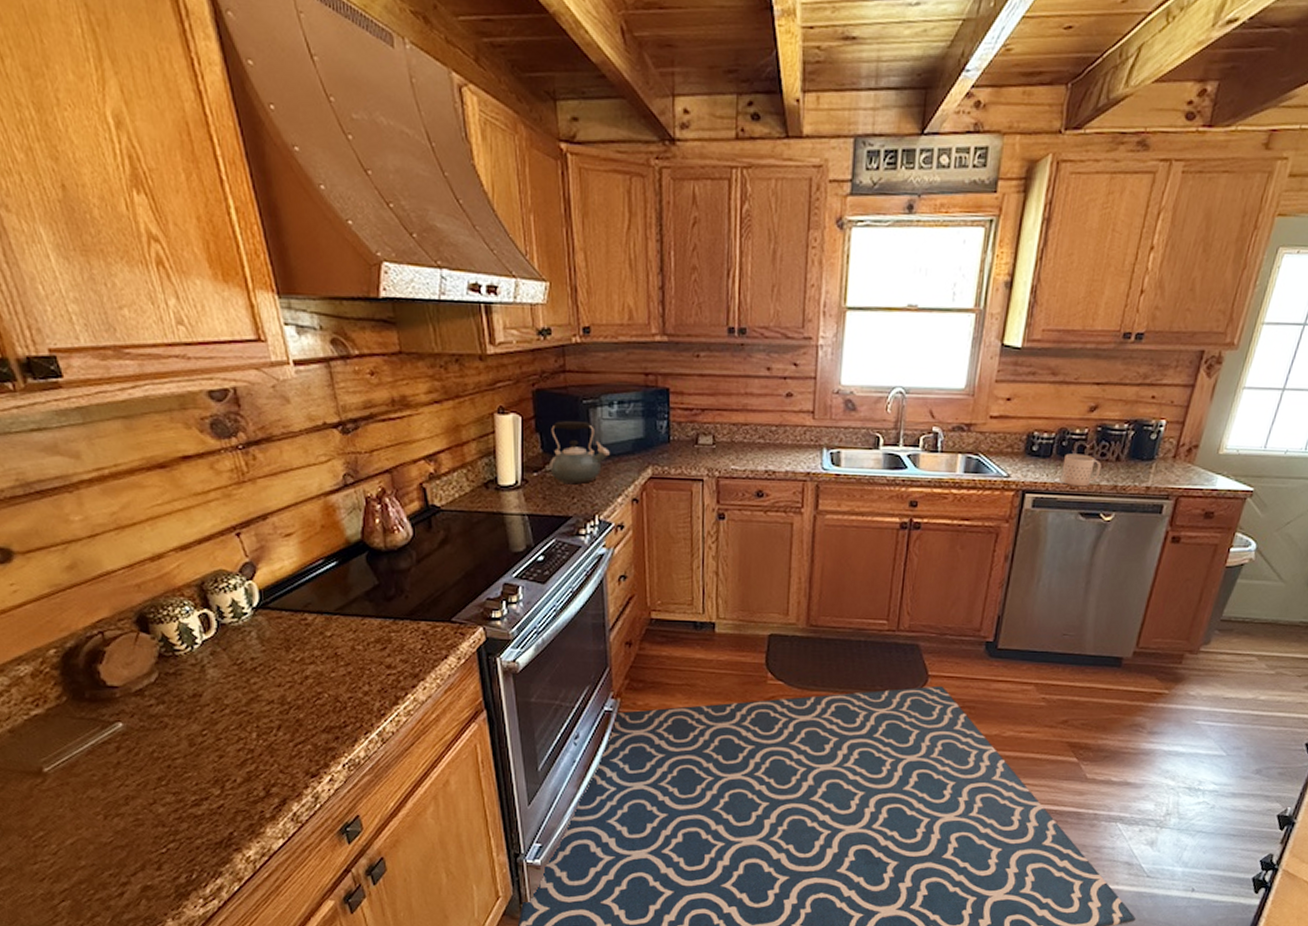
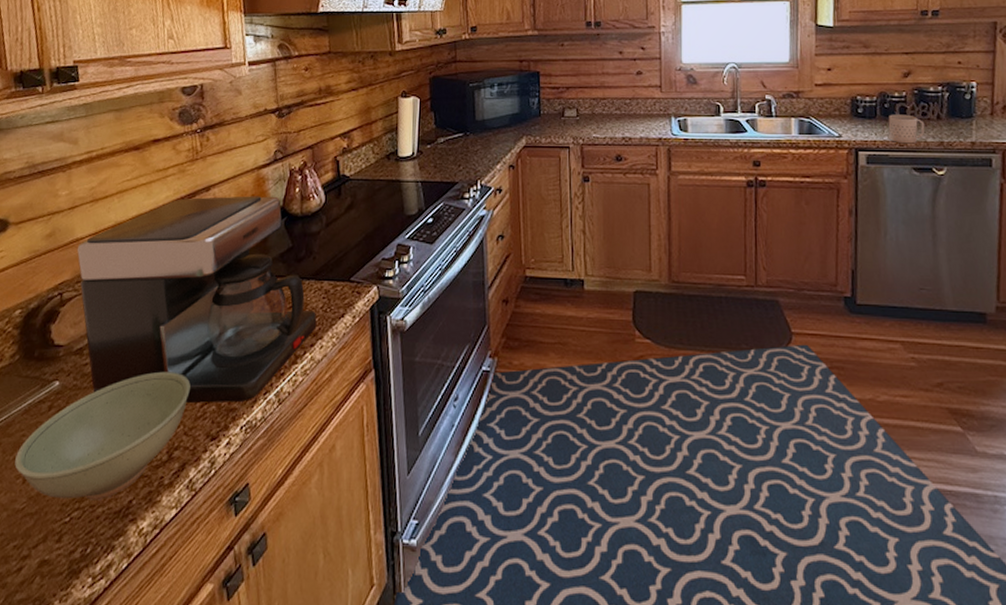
bowl: none [89,712,279,833] -> present [14,371,191,501]
coffee maker: none [109,526,417,743] -> present [76,196,317,403]
kettle: present [550,421,610,484] -> none [441,101,491,153]

